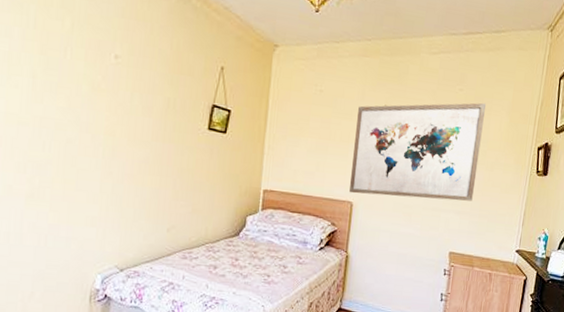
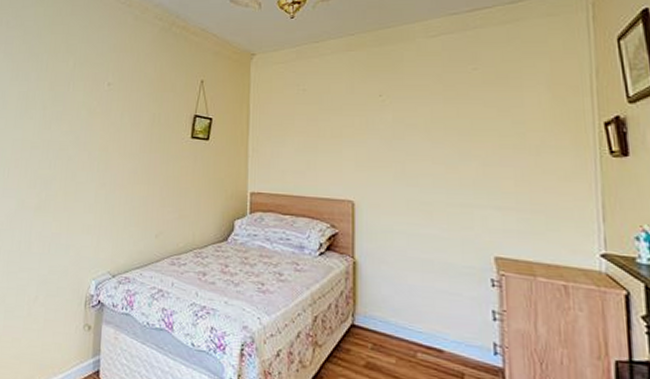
wall art: present [349,102,487,201] -> none [349,79,517,194]

